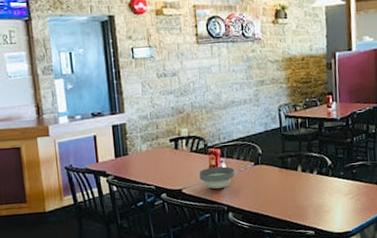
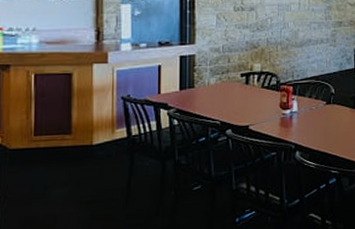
bowl: present [199,166,235,190] -> none [269,104,306,127]

